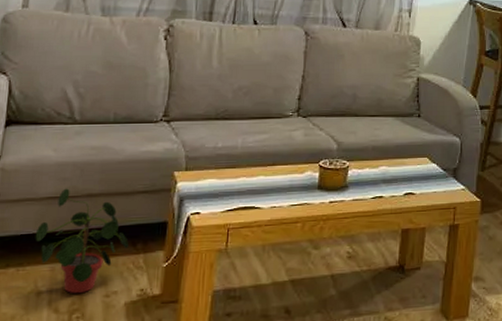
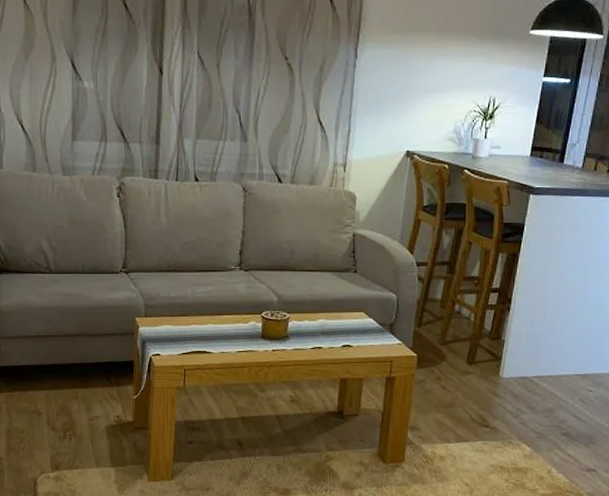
potted plant: present [35,188,129,294] -> none [31,328,104,416]

